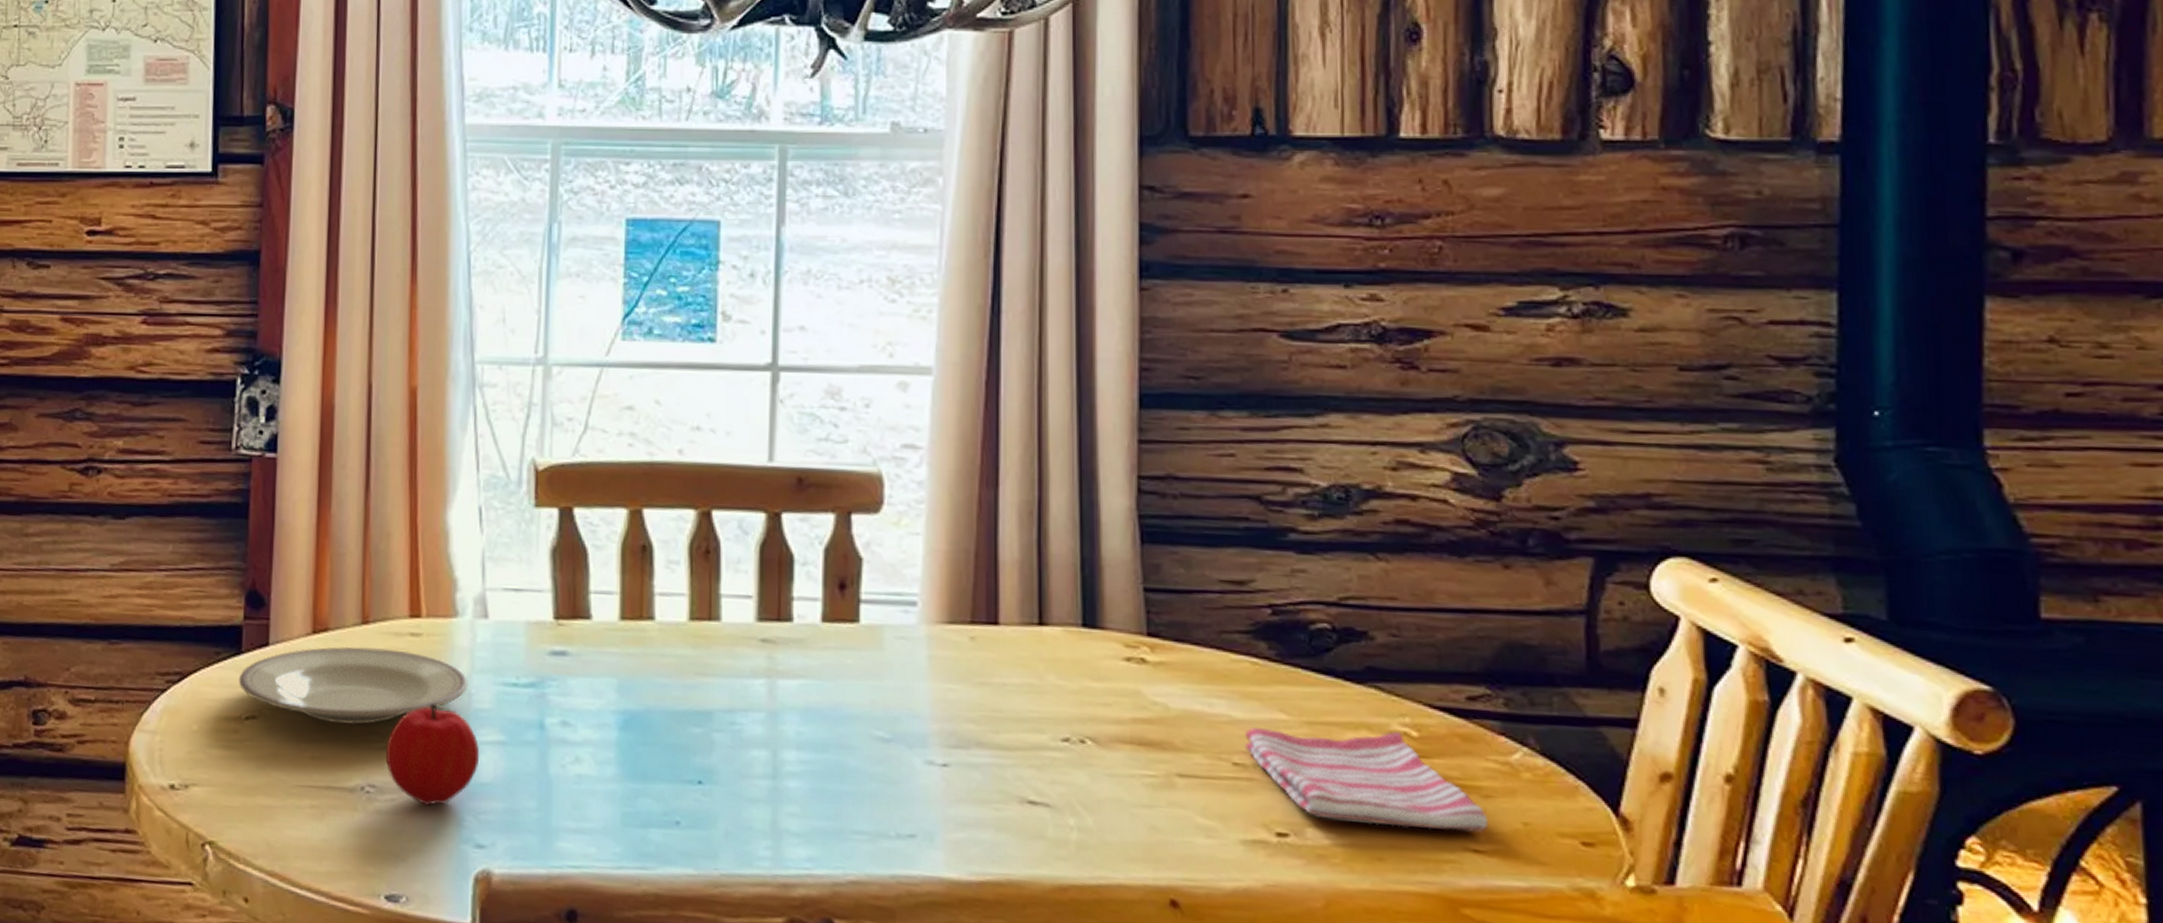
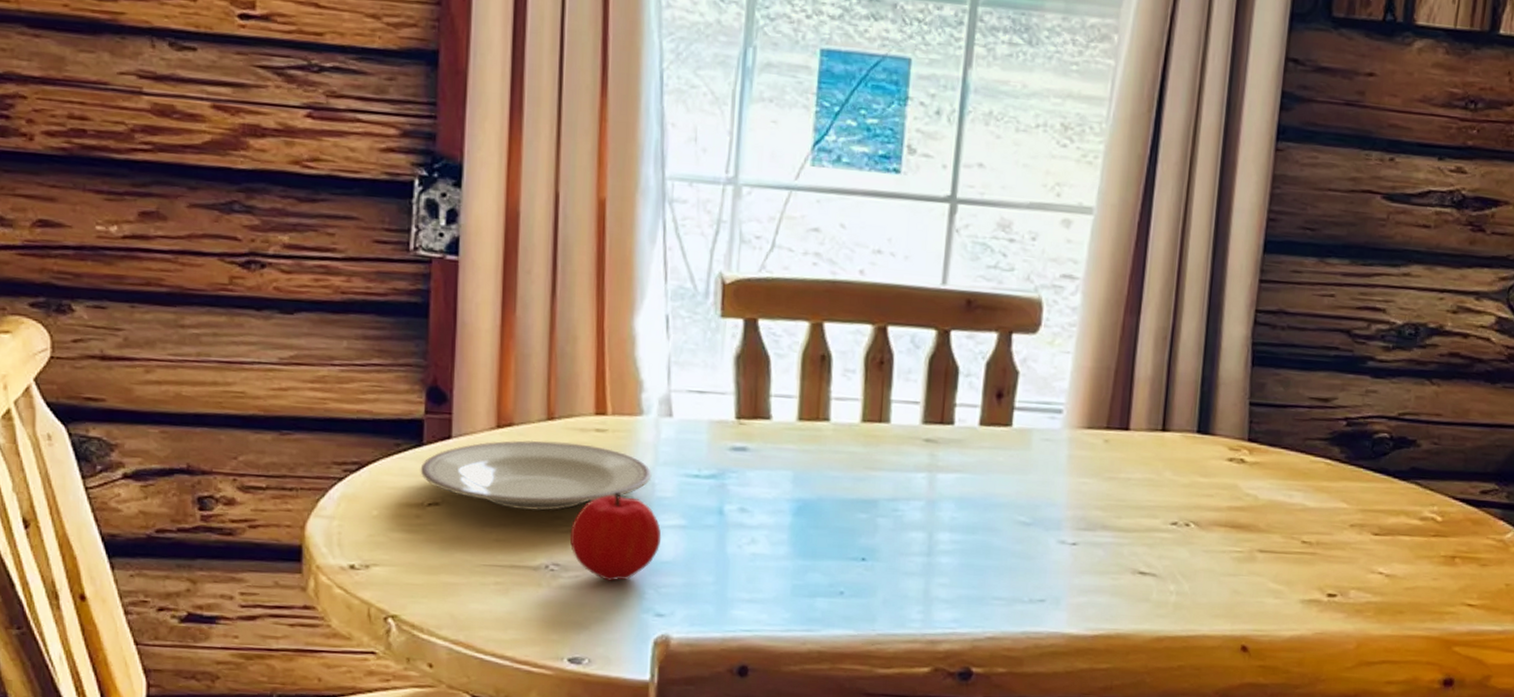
dish towel: present [1244,727,1489,833] -> none [1312,513,1482,592]

